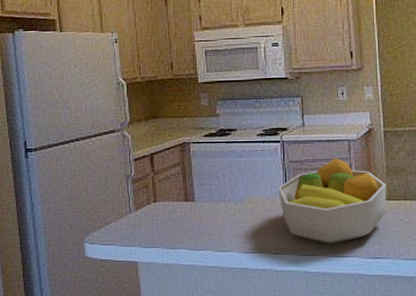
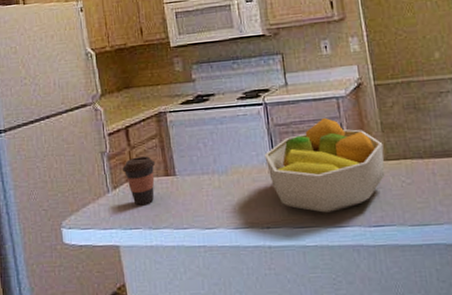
coffee cup: none [145,182,177,227] -> present [123,156,156,206]

